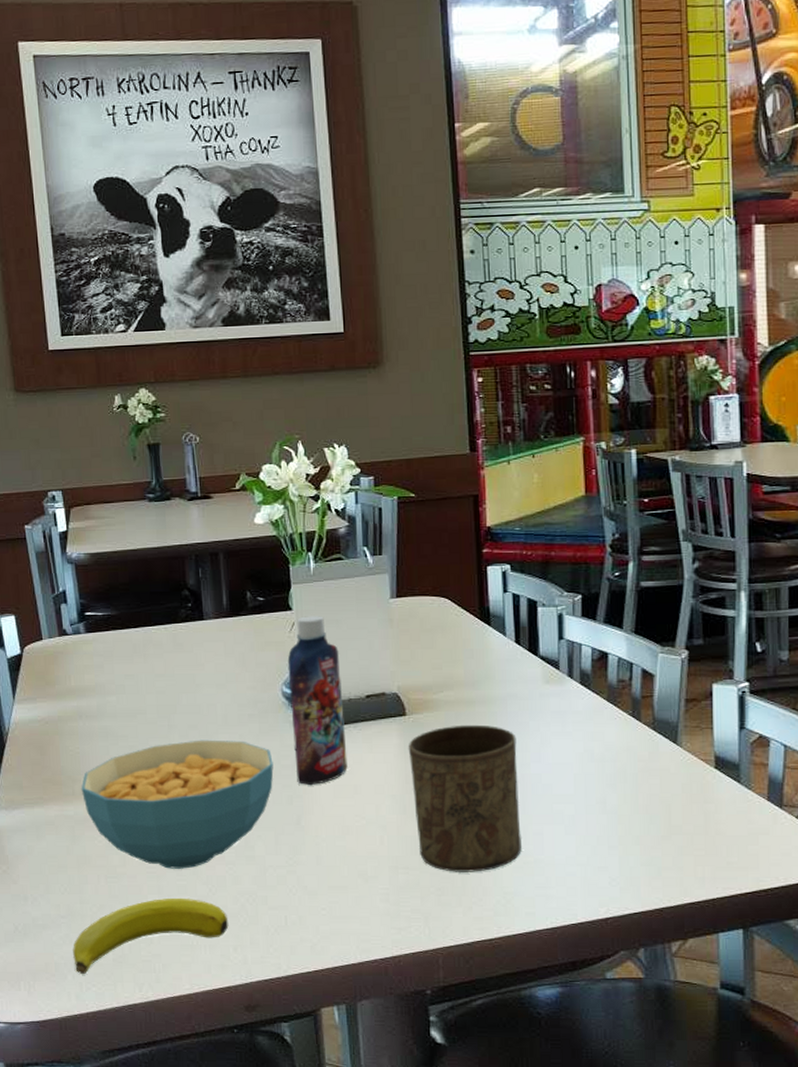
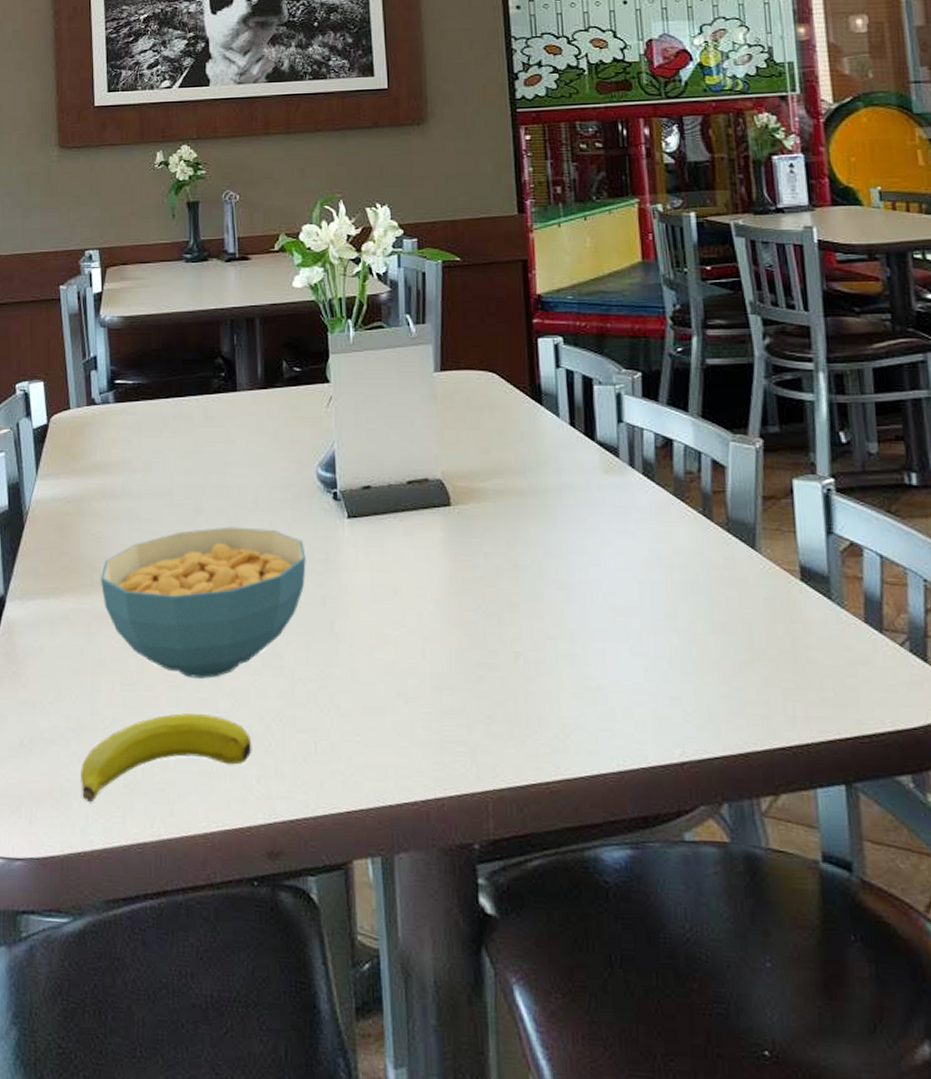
bottle: present [287,616,348,786] -> none [323,389,387,585]
cup: present [408,724,522,872] -> none [453,518,582,698]

